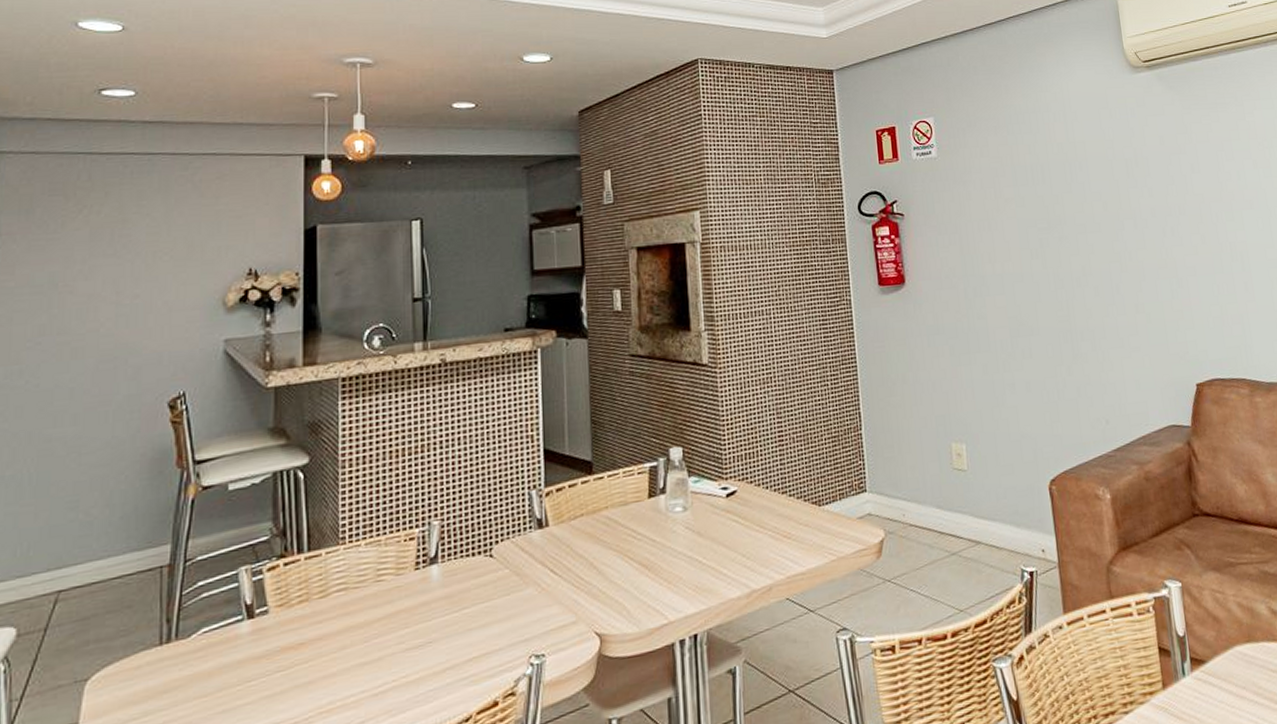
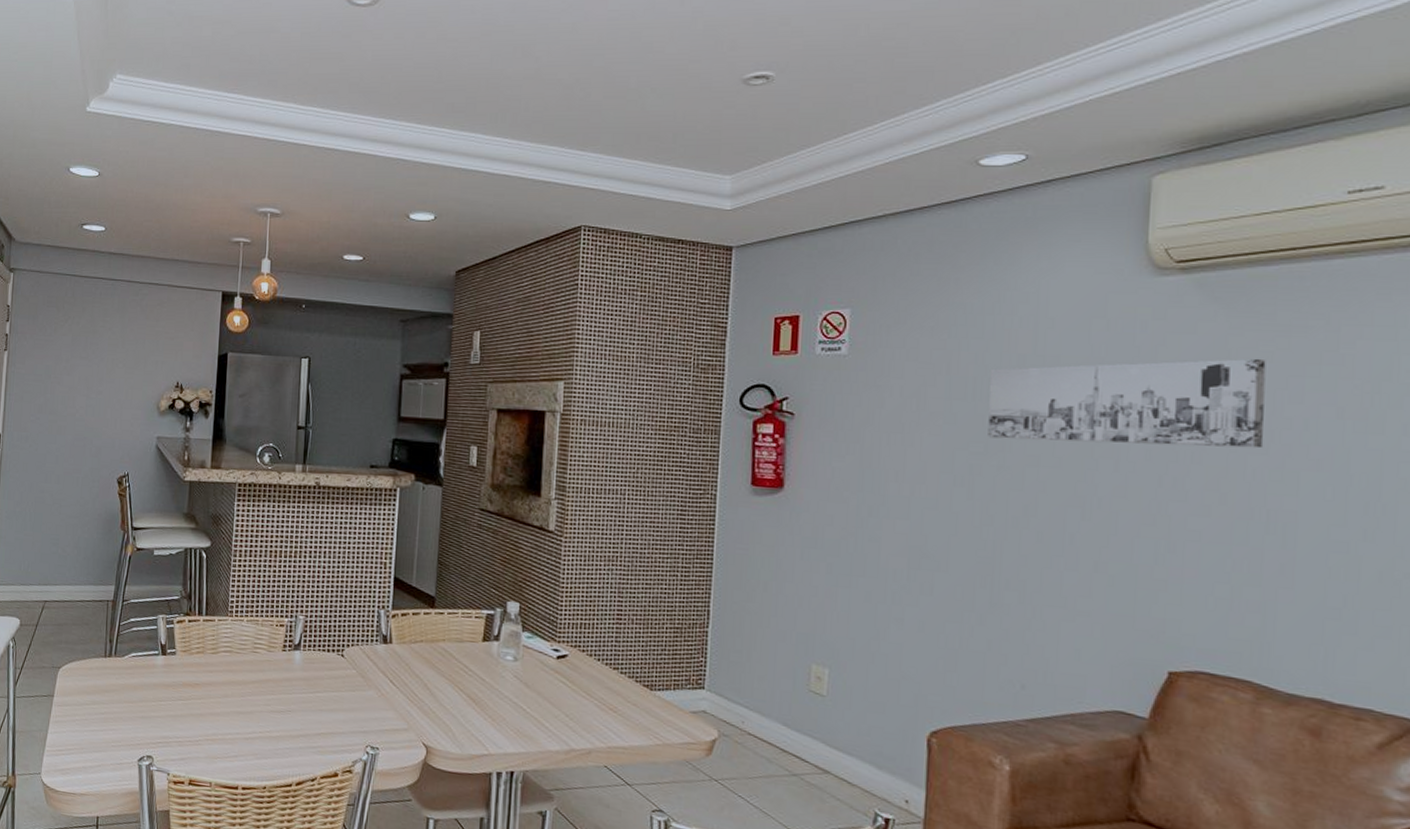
wall art: none [1041,129,1218,215] -> present [988,358,1266,449]

